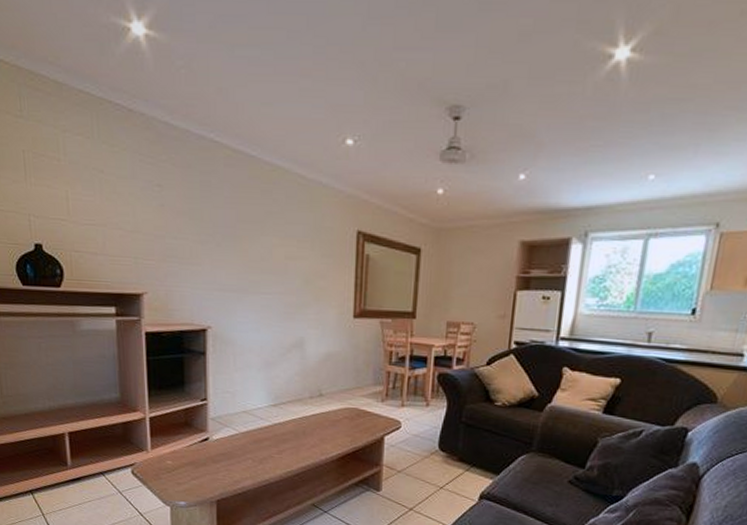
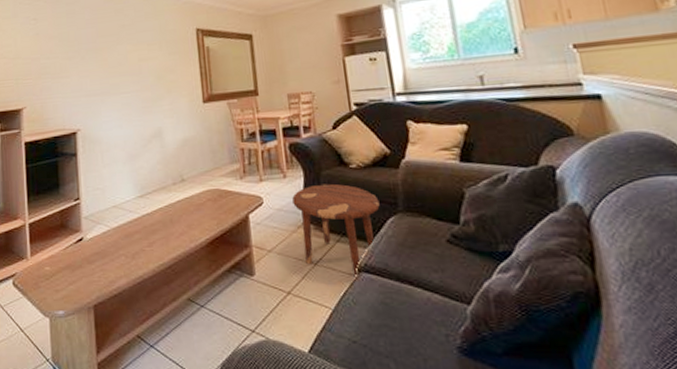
side table: none [431,416,516,503] -> present [292,183,380,278]

